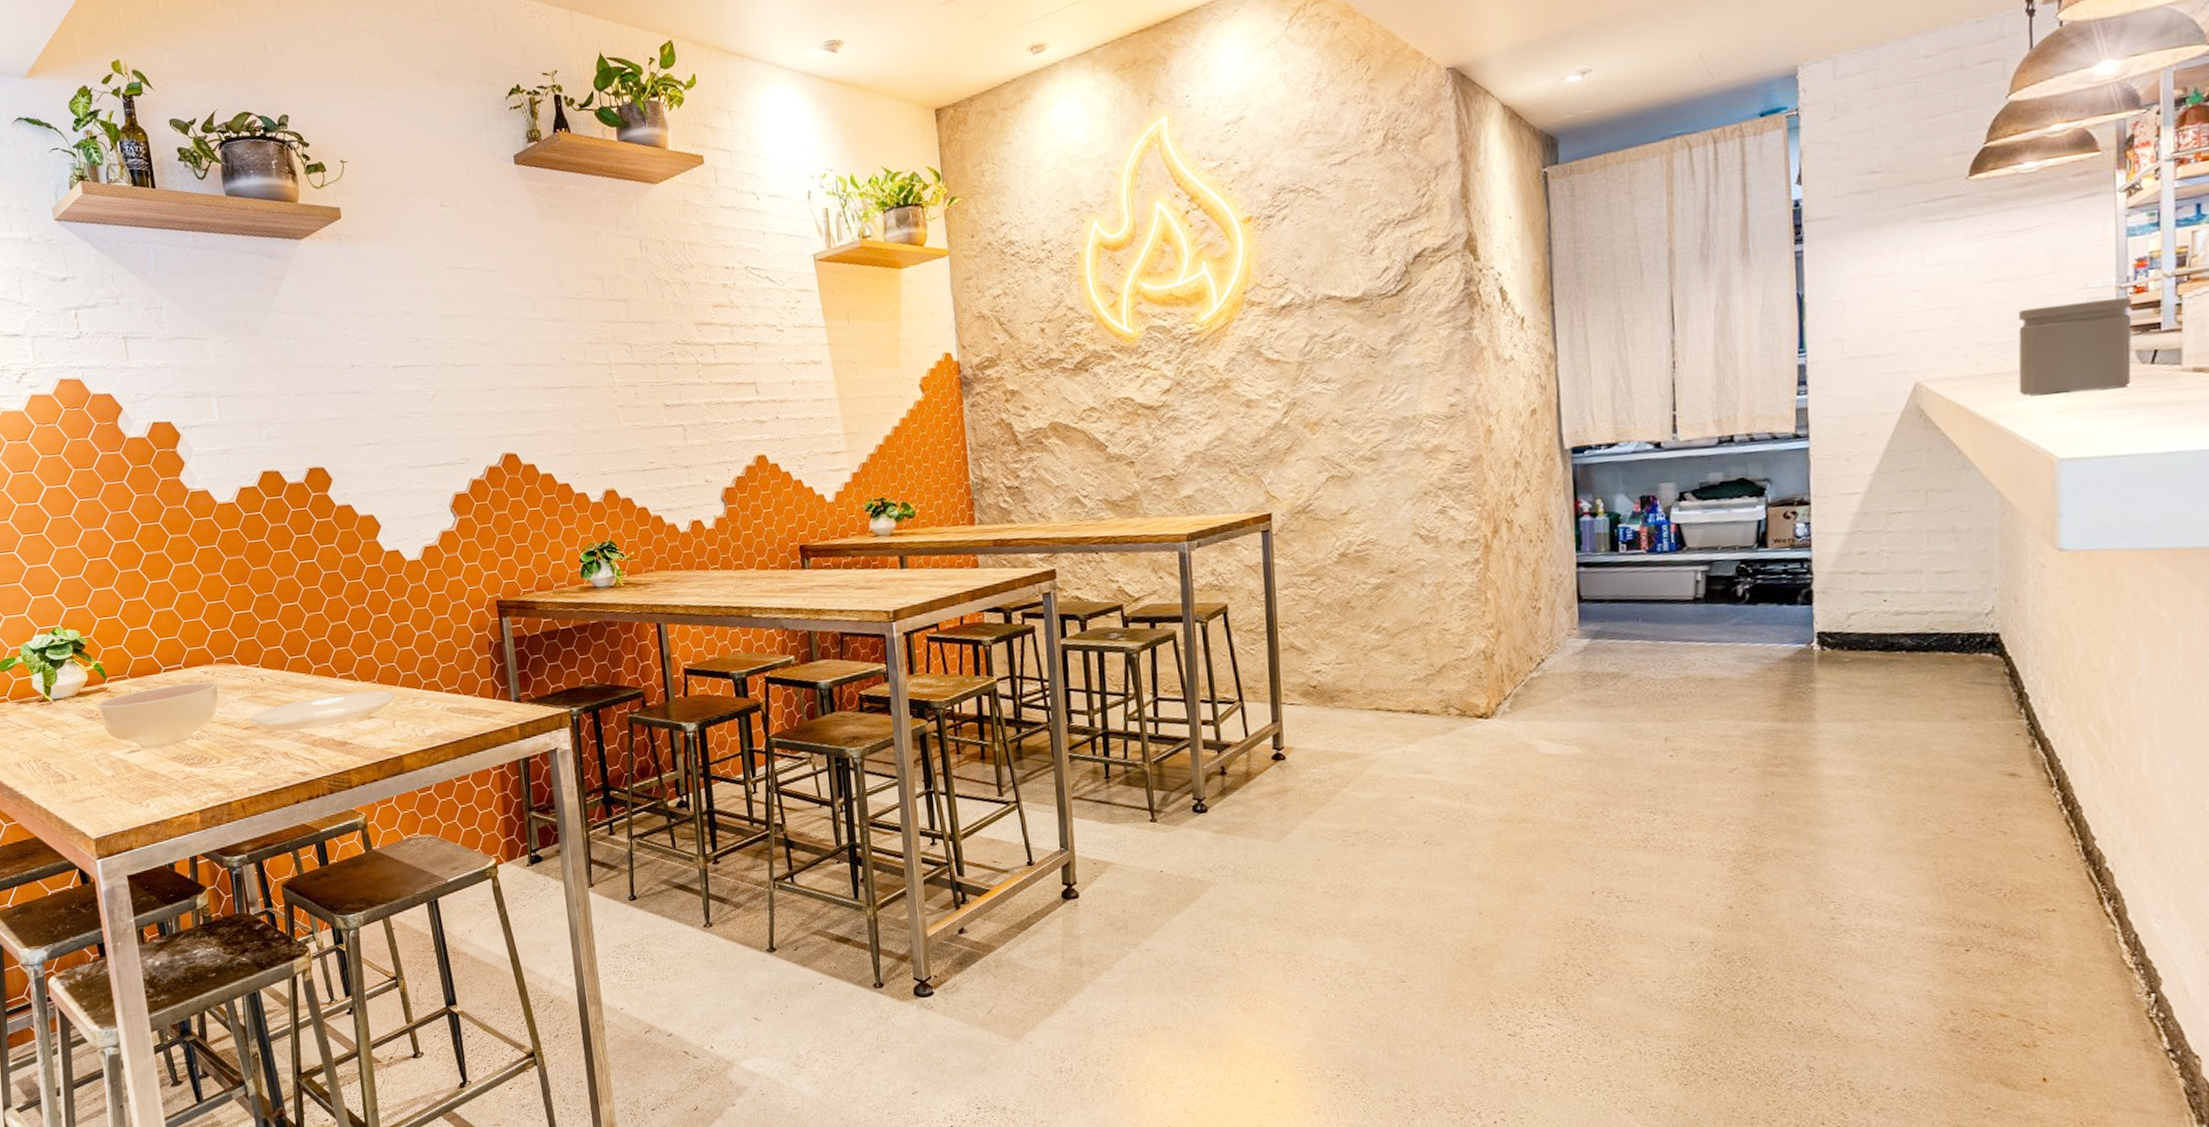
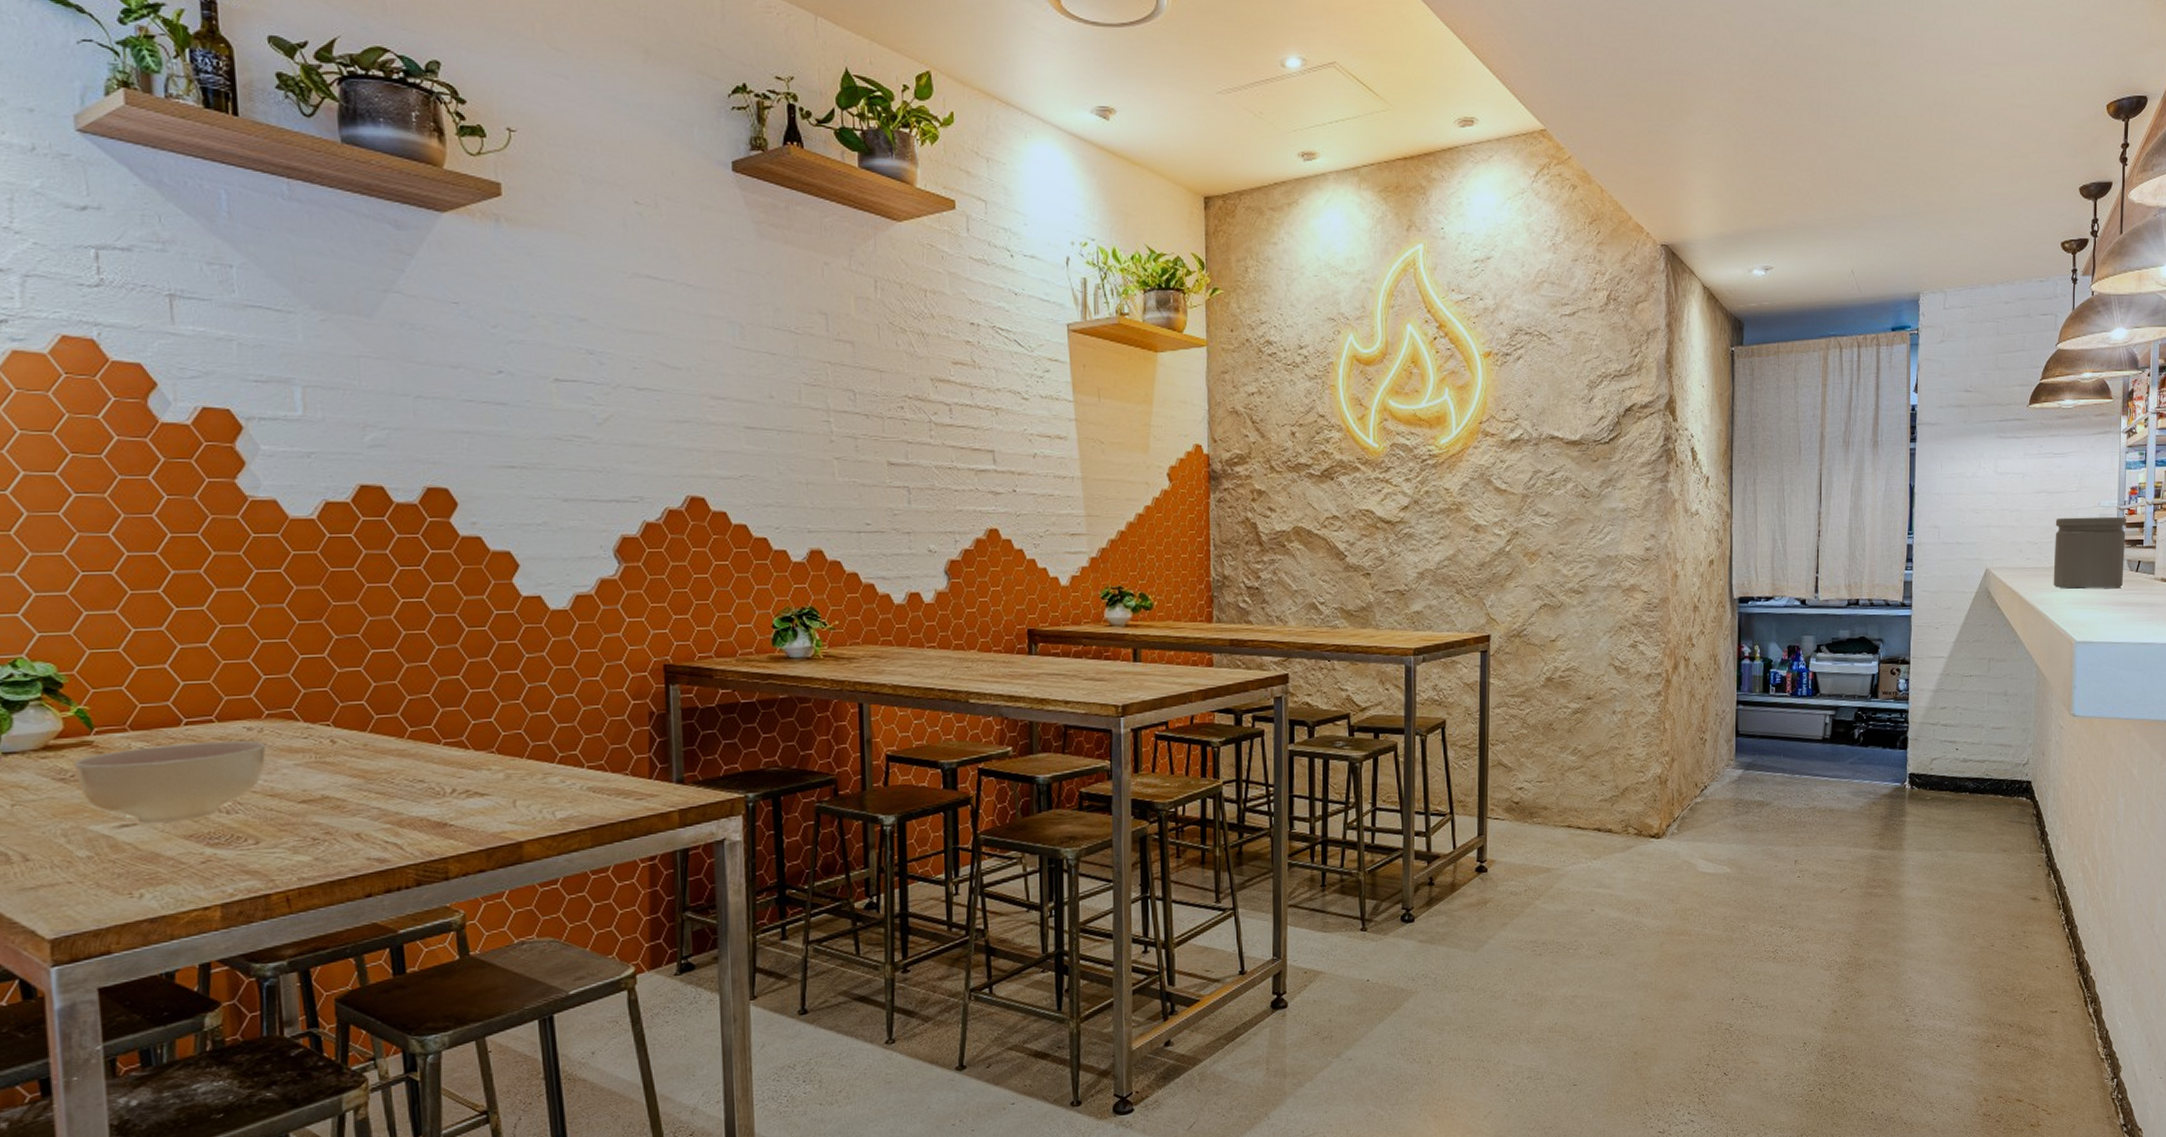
plate: present [248,690,396,732] -> none [307,762,521,808]

